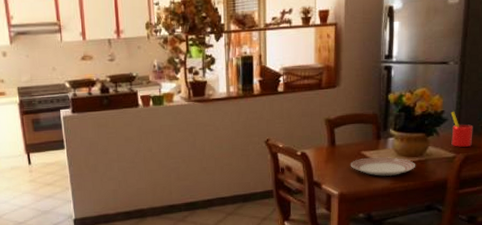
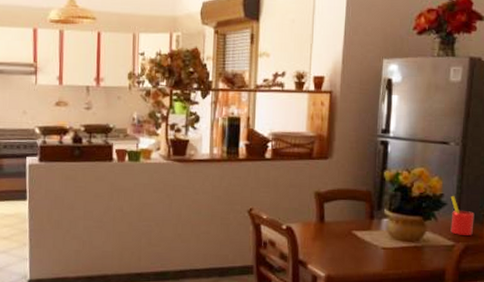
dinner plate: present [351,157,415,177] -> none [340,238,411,262]

